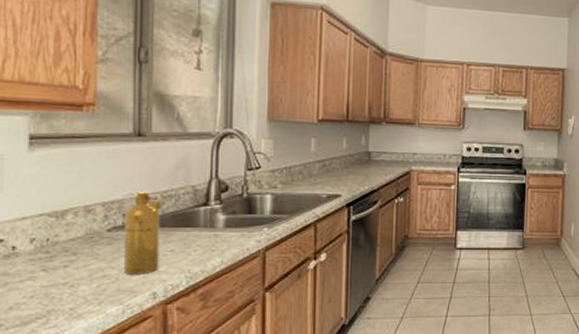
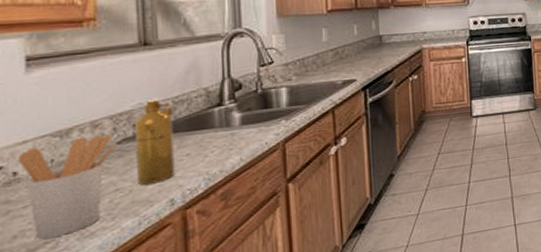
utensil holder: none [16,220,105,313] -> present [17,134,115,239]

